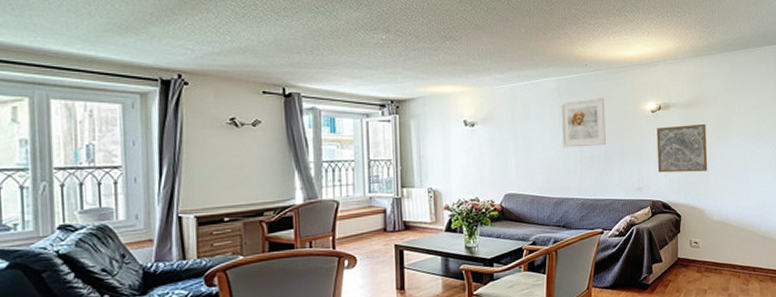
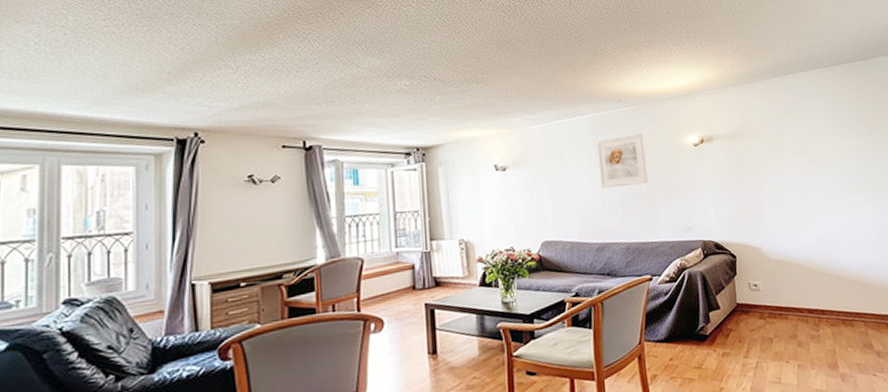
wall art: present [656,123,708,173] -> none [701,155,761,210]

